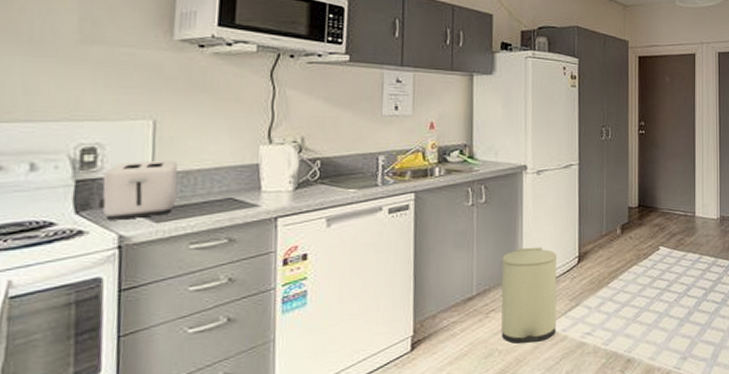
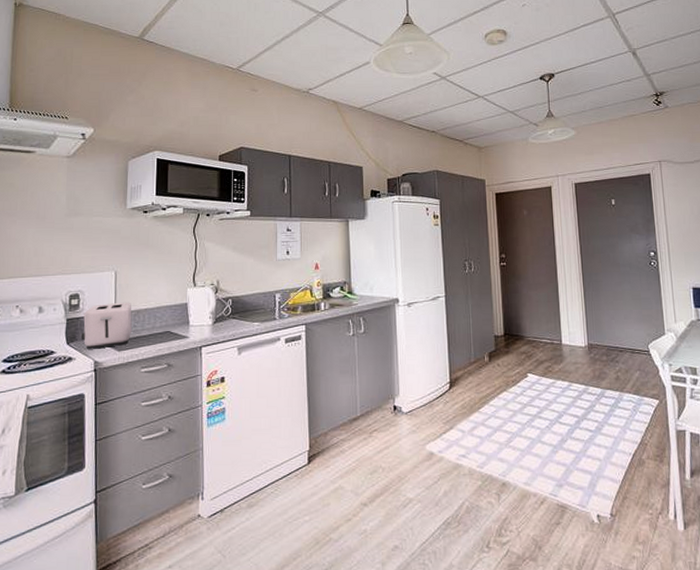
pedal bin: present [501,247,557,344] -> none [381,373,433,463]

